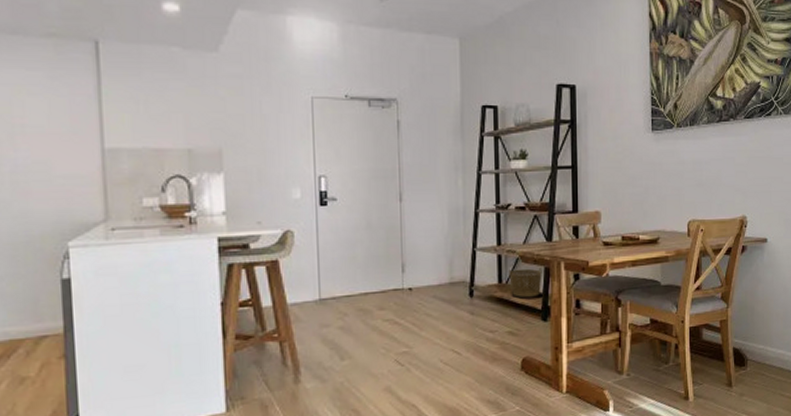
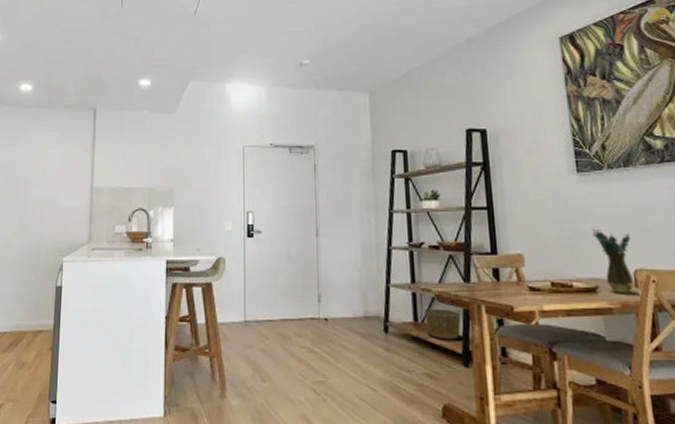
vase: none [659,184,689,242] -> present [591,228,635,293]

